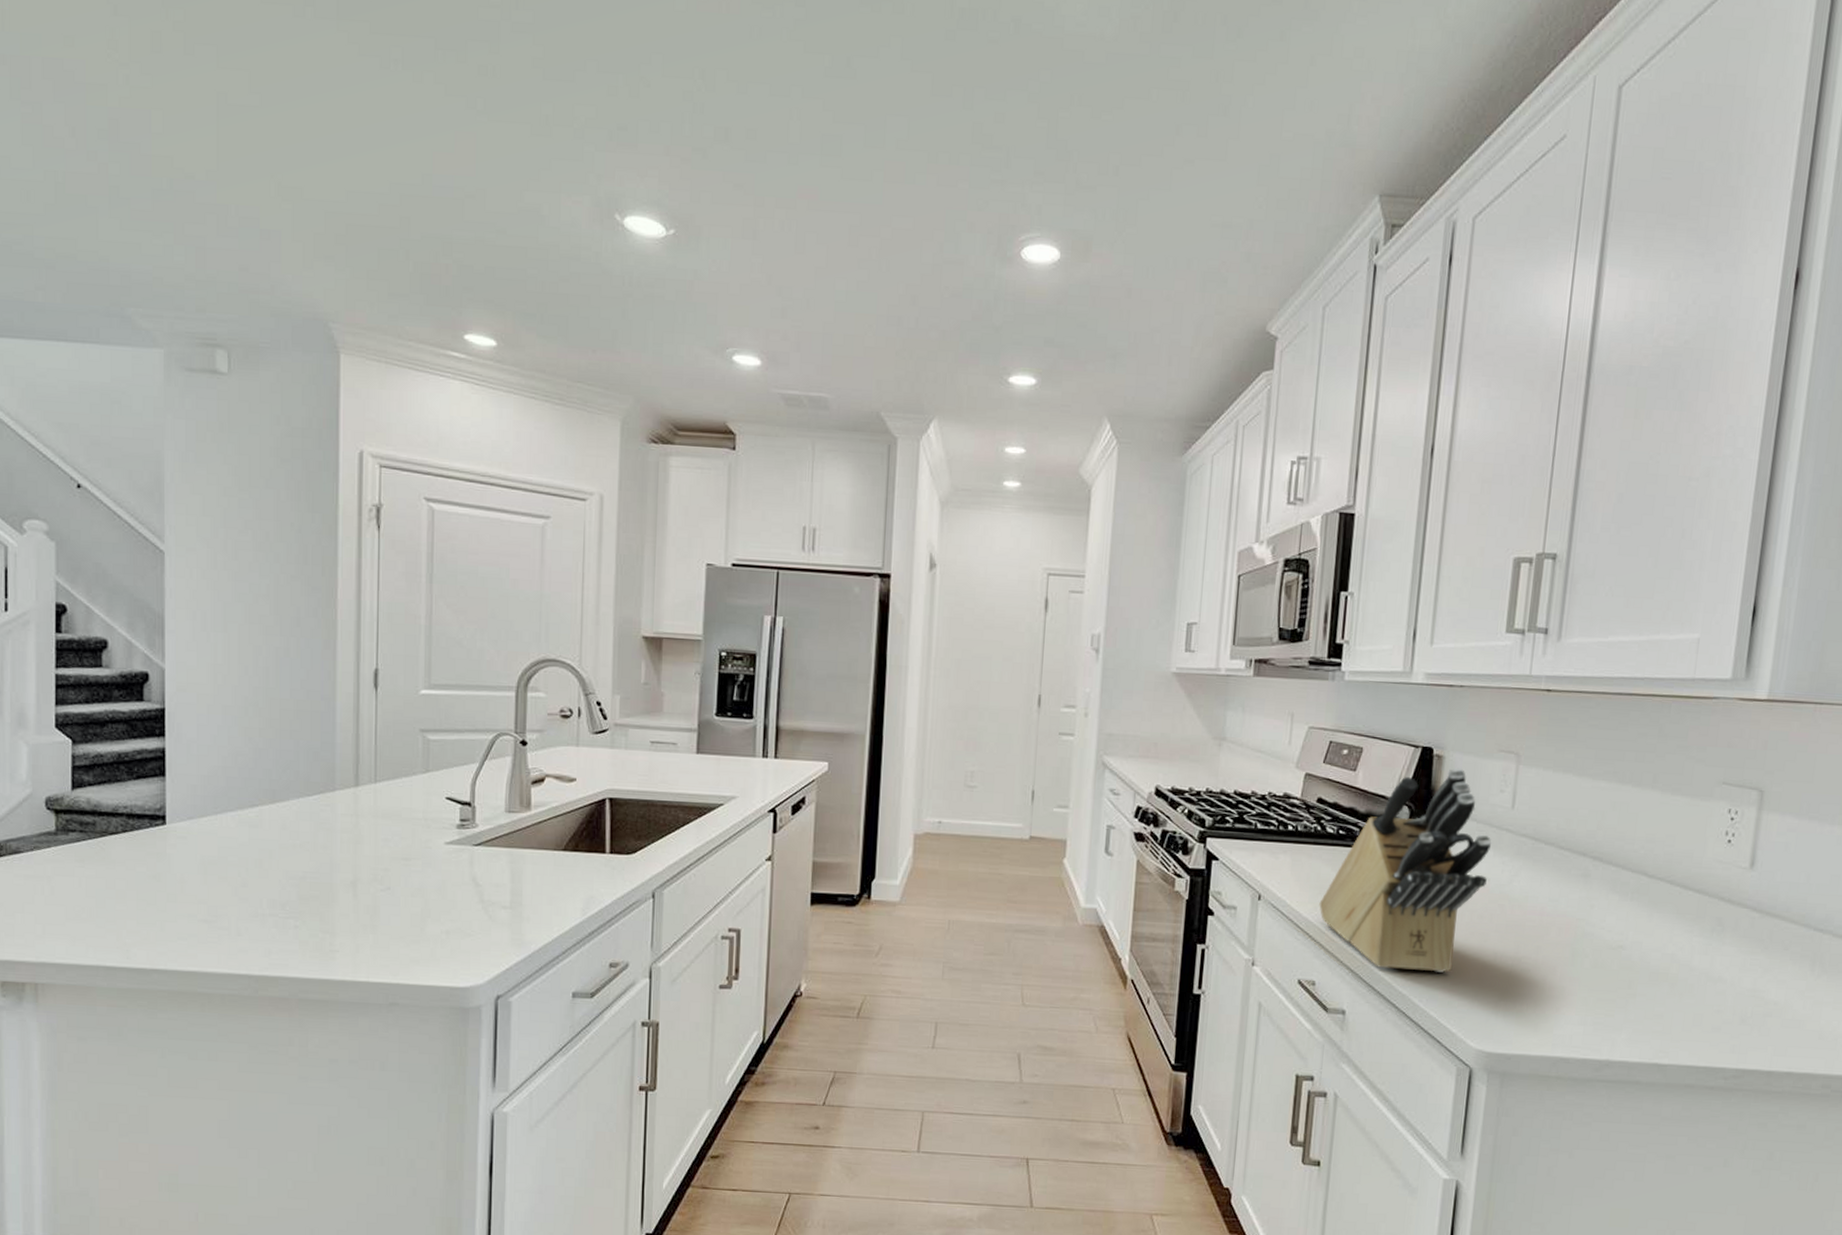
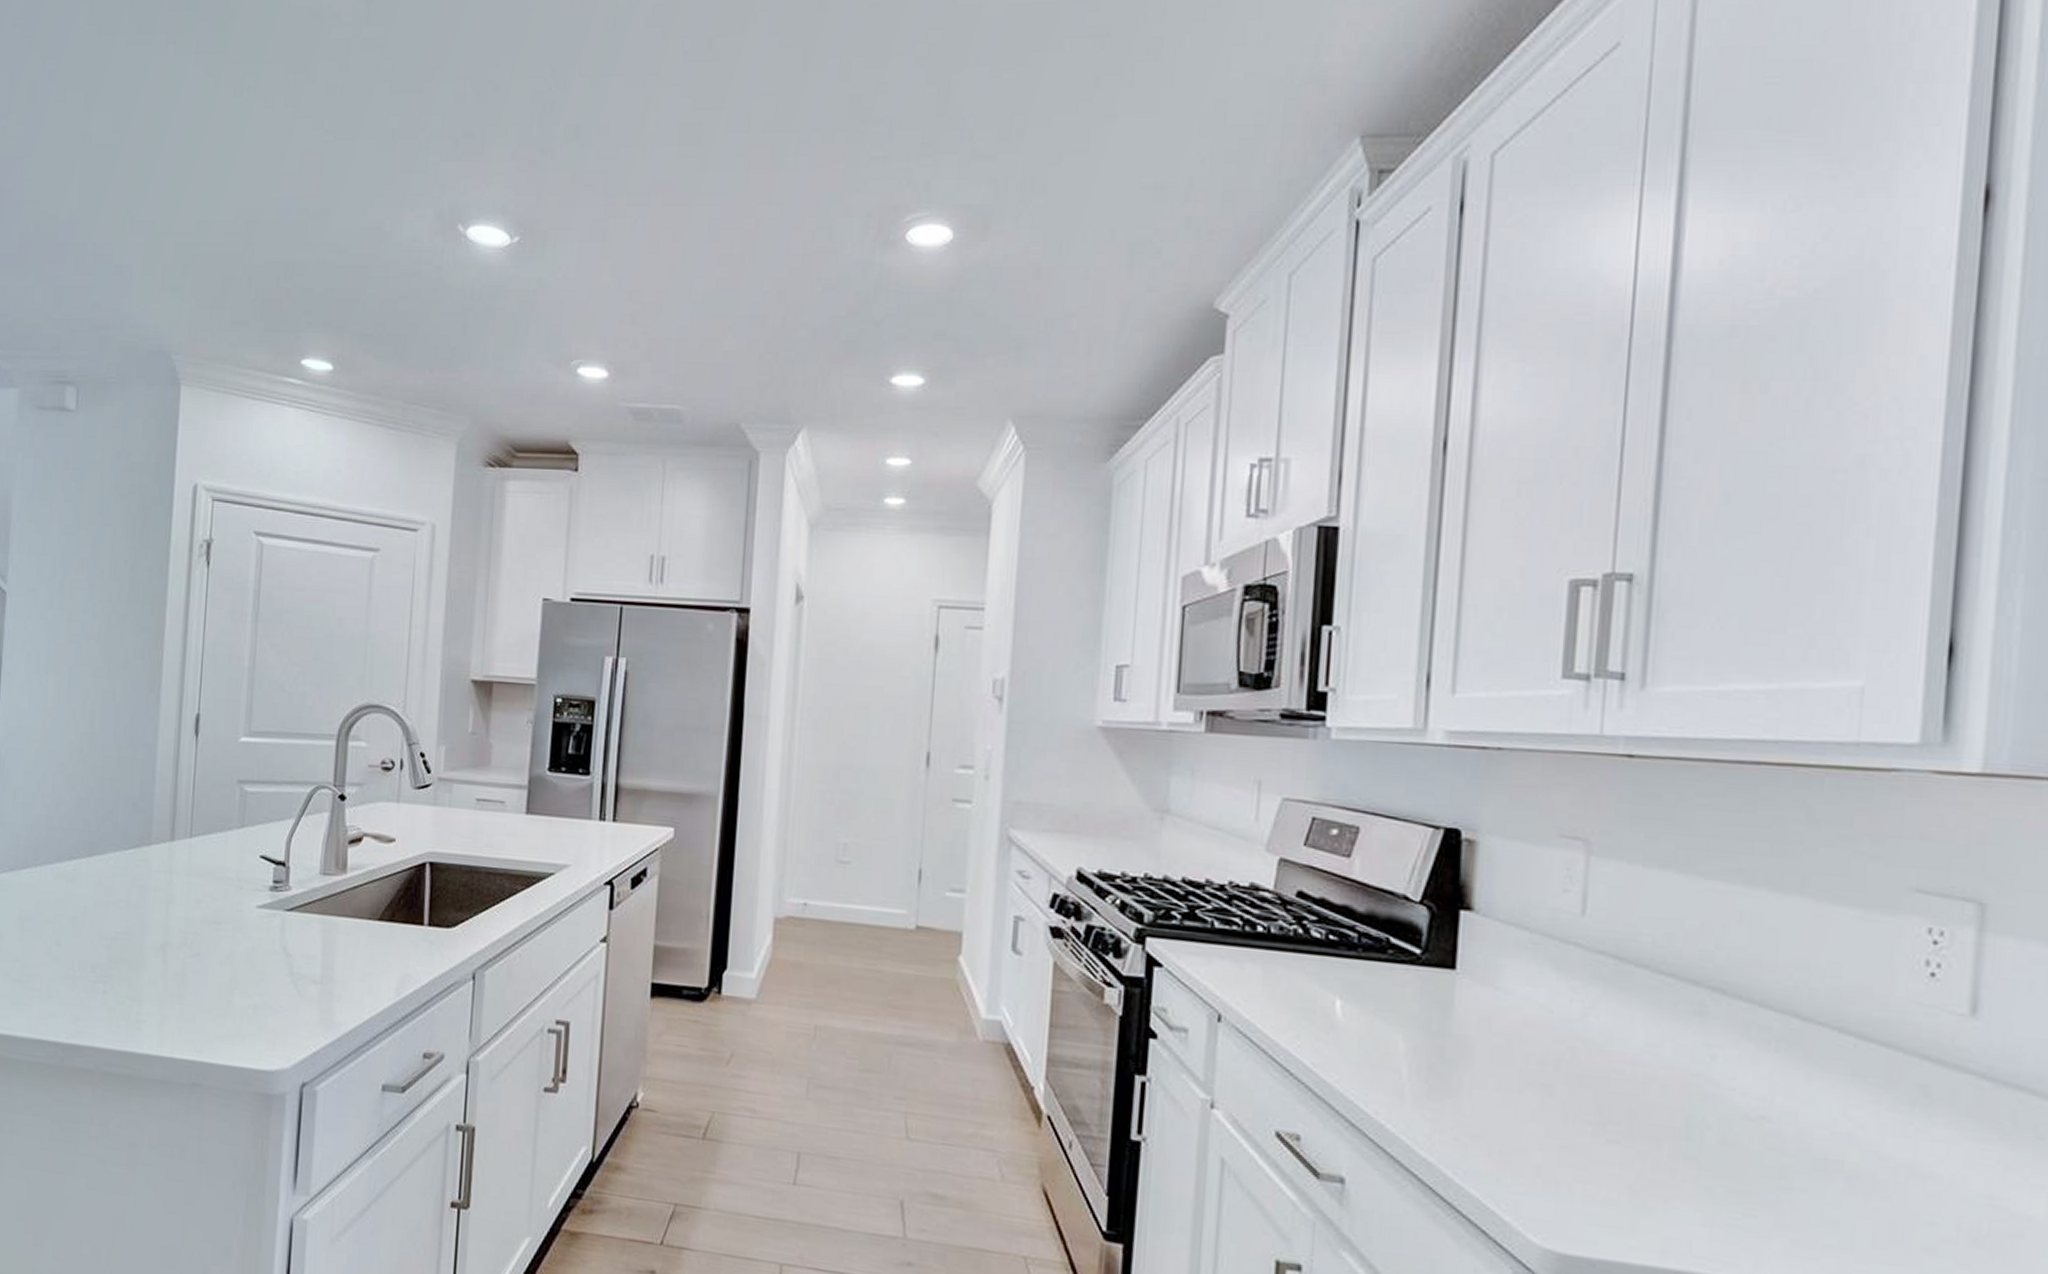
knife block: present [1319,768,1492,973] -> none [1303,857,1554,1136]

